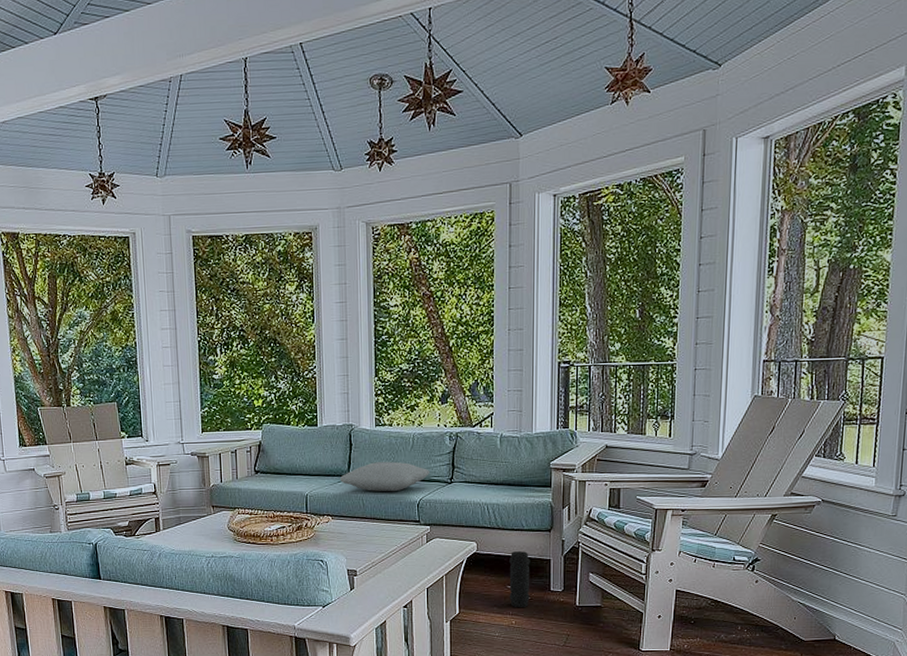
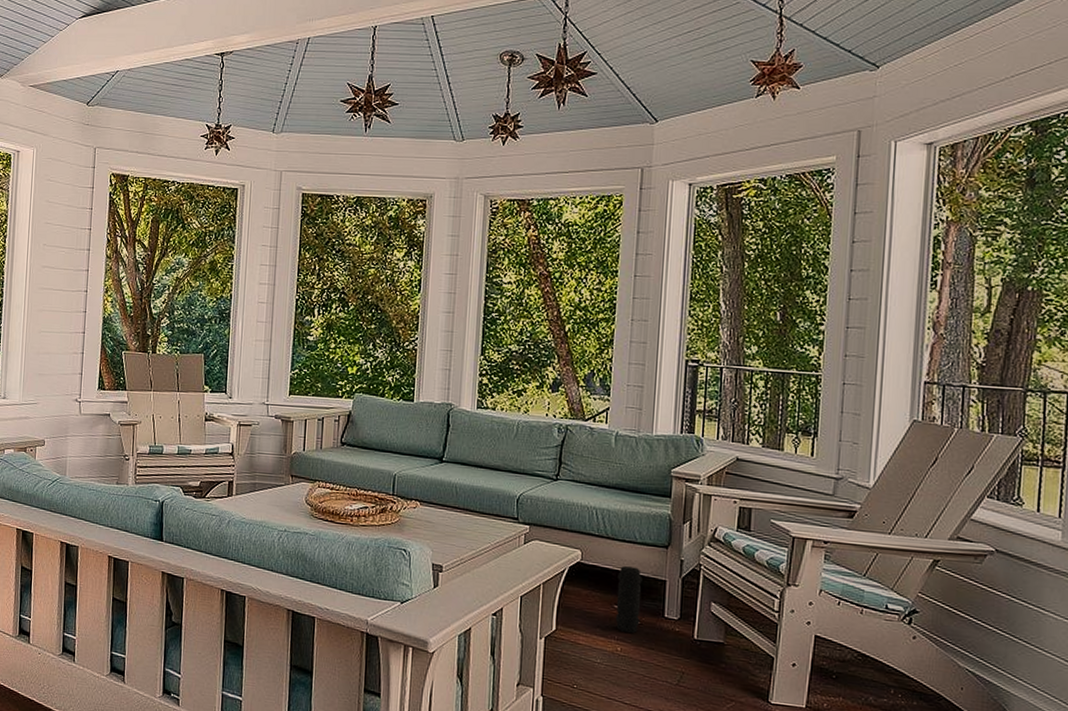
cushion: present [340,461,431,492] -> none [433,447,534,483]

